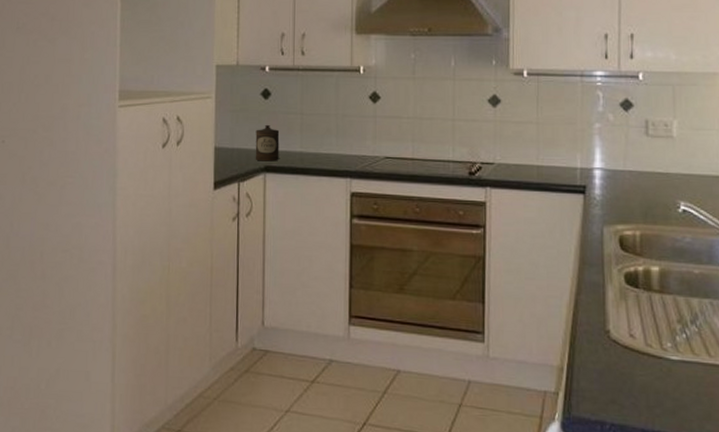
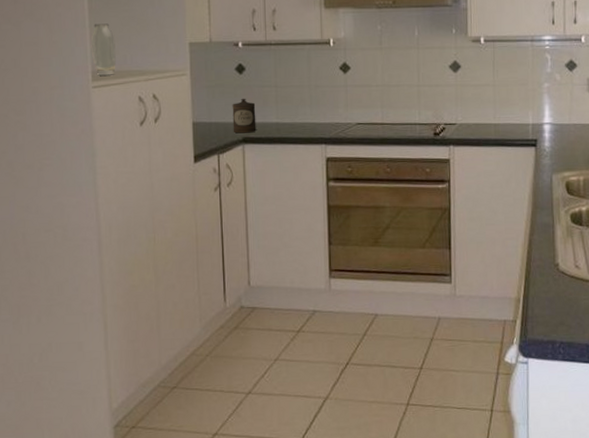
vase: none [120,43,144,95] -> present [90,23,116,76]

